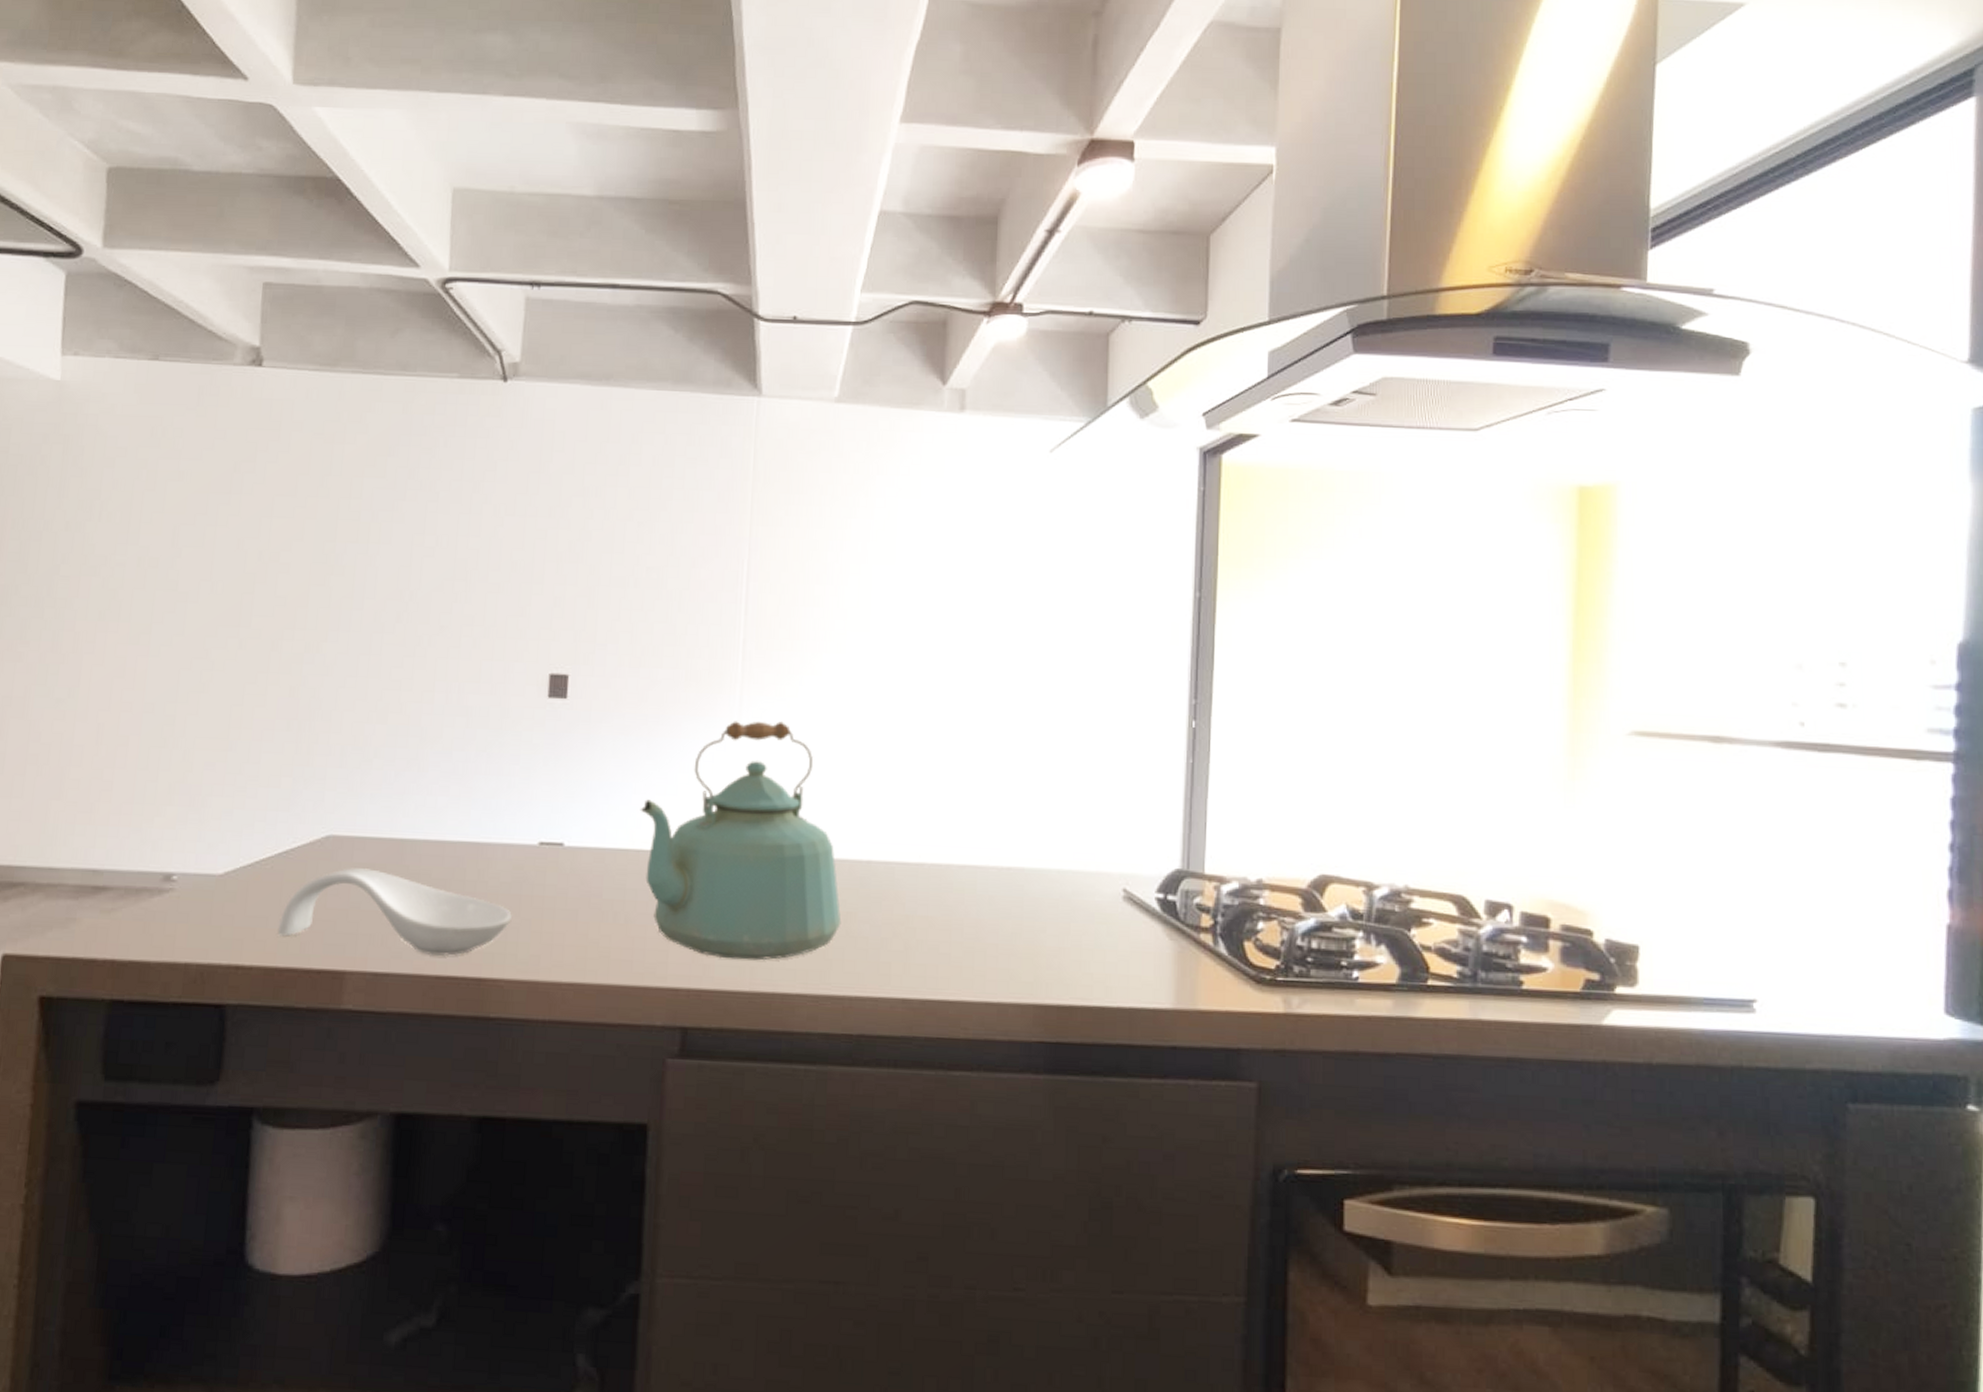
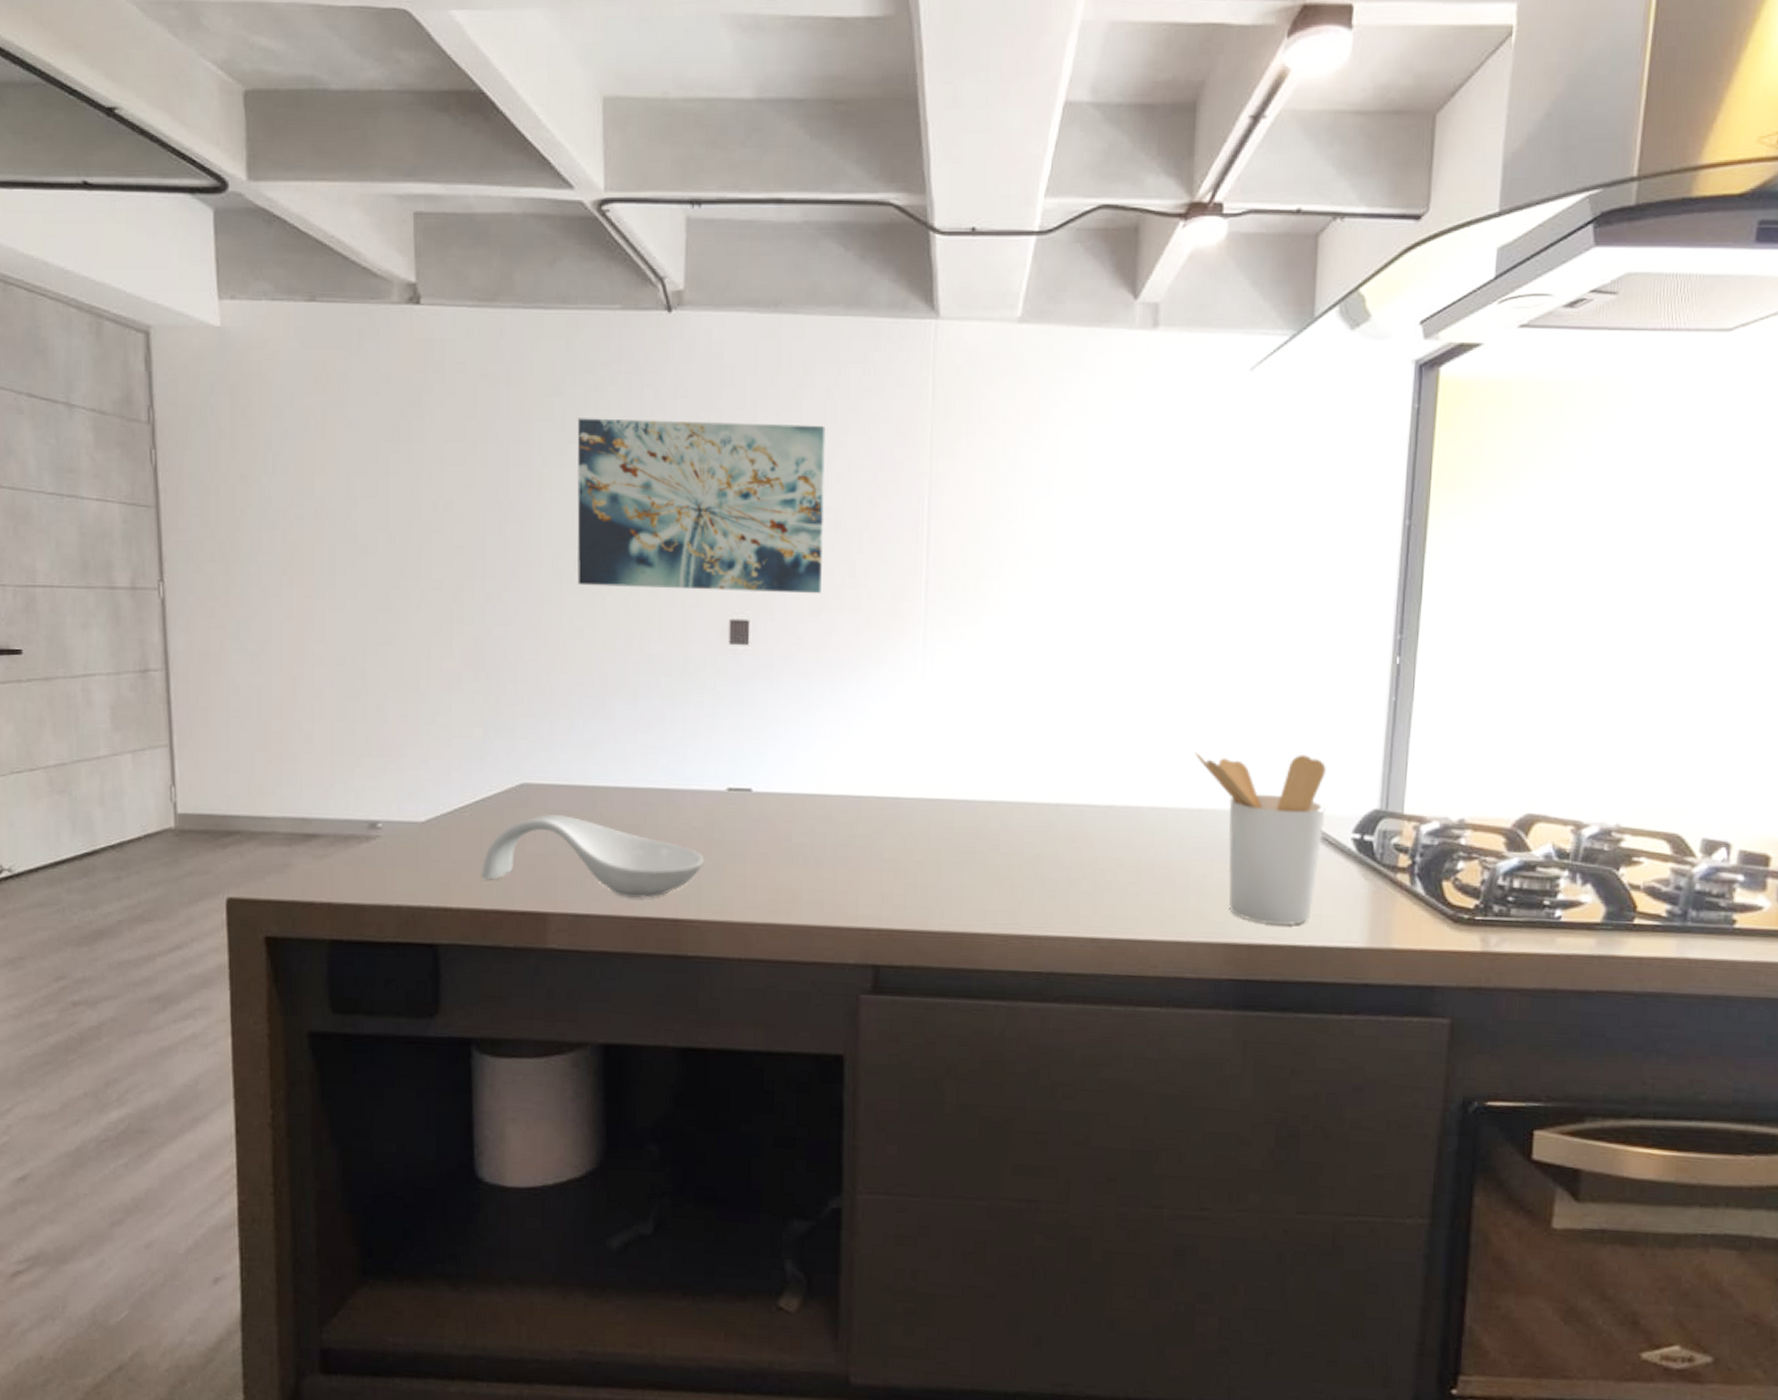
wall art: none [399,477,651,651] -> present [577,418,825,594]
kettle: present [640,721,842,961] -> none [826,664,1030,902]
utensil holder: none [1003,811,1130,986] -> present [1194,752,1326,925]

